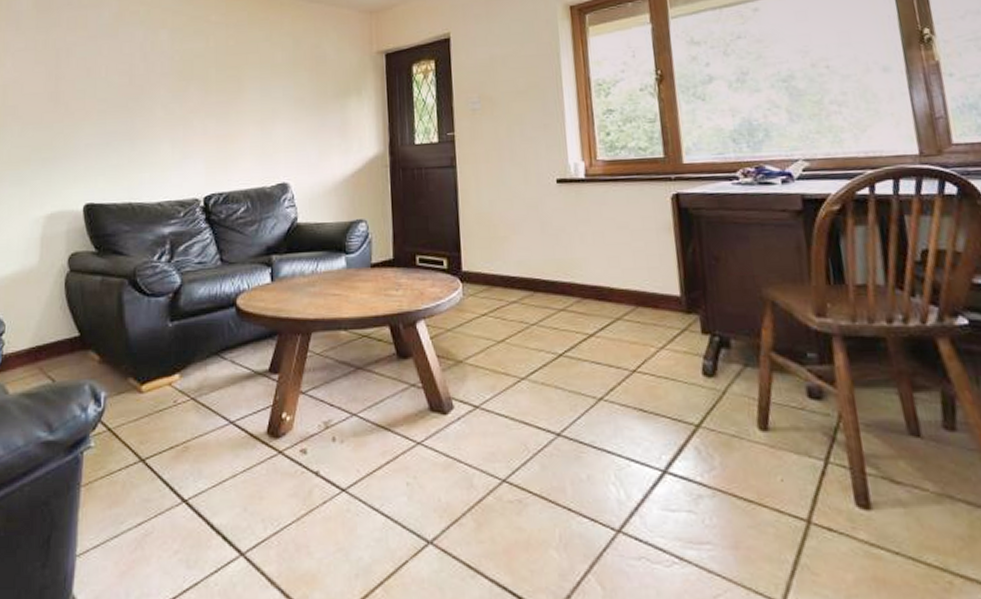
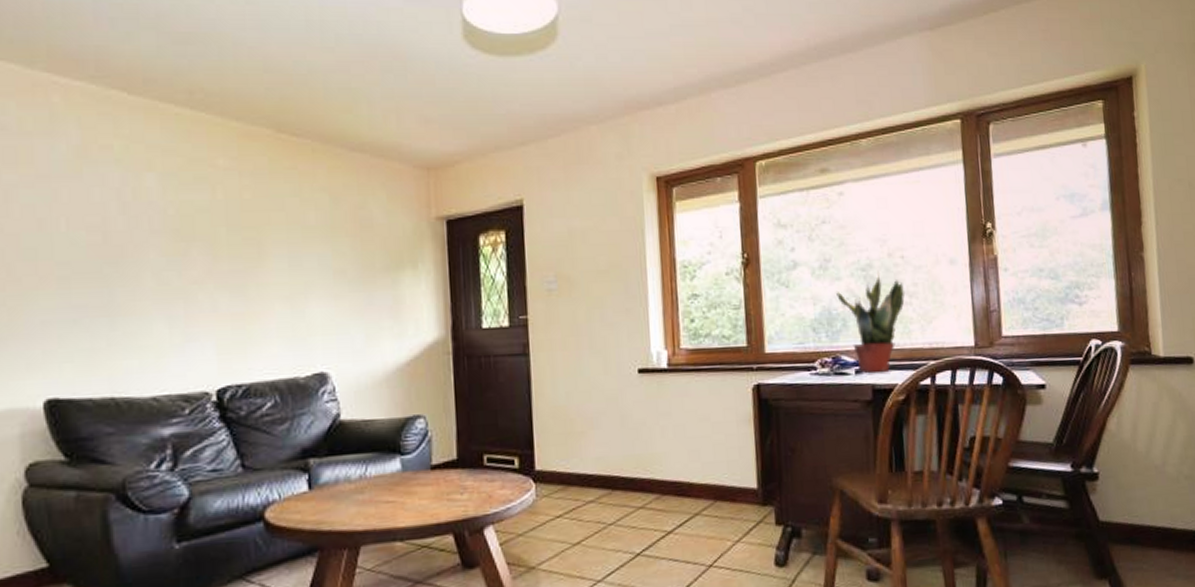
potted plant: none [756,82,833,184] -> present [836,271,905,374]

